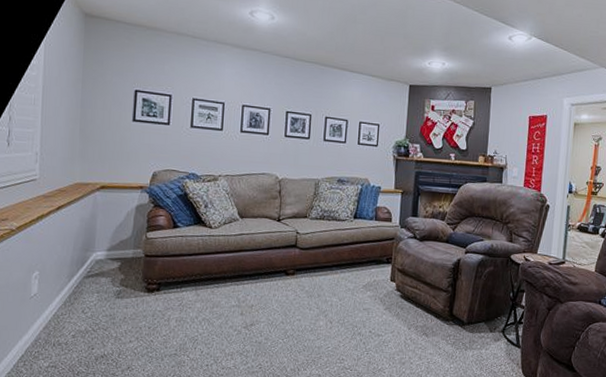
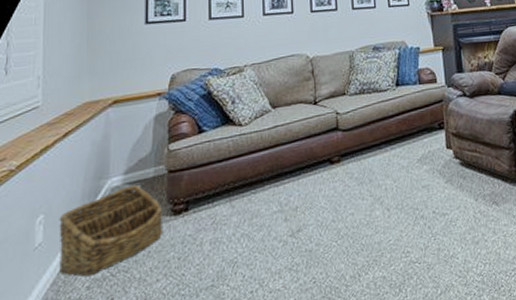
basket: none [50,261,138,327] -> present [59,184,164,277]

